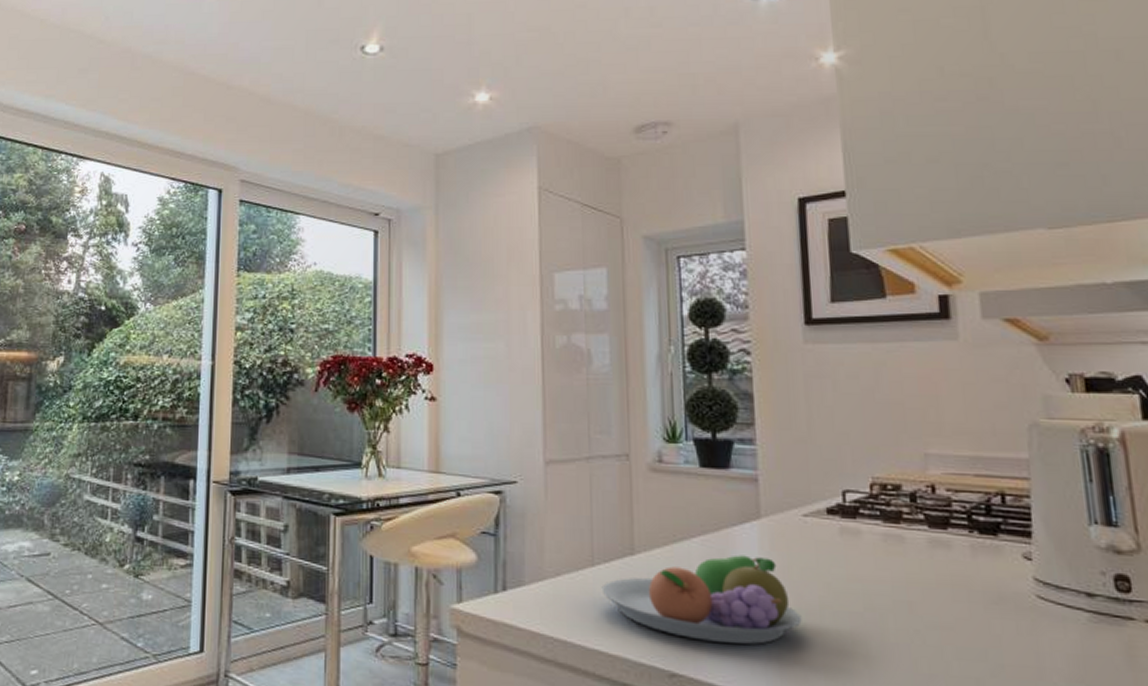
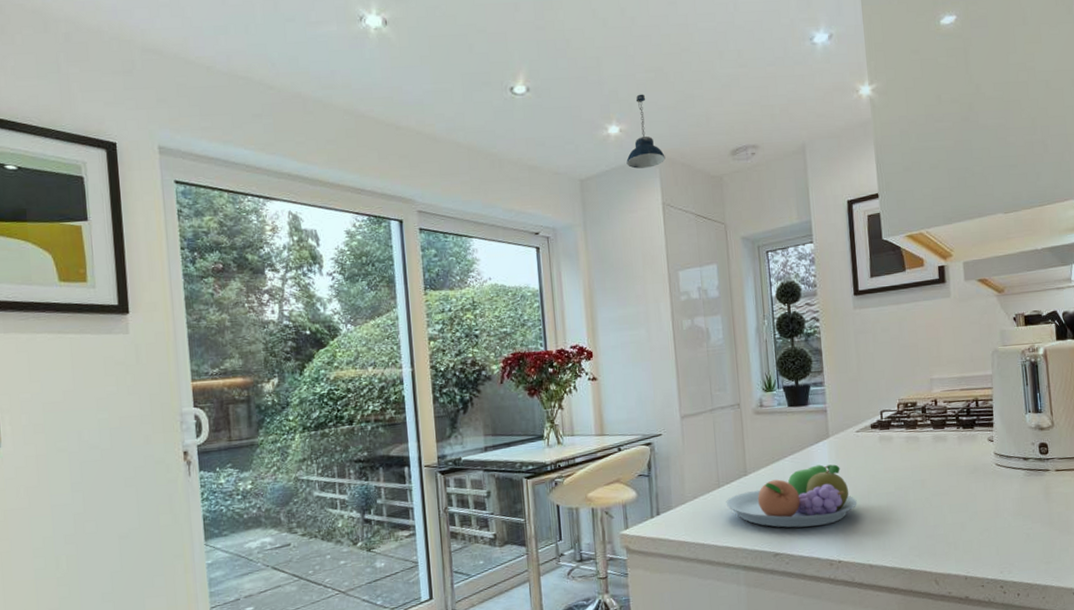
pendant light: none [495,56,546,144] -> present [626,94,665,169]

